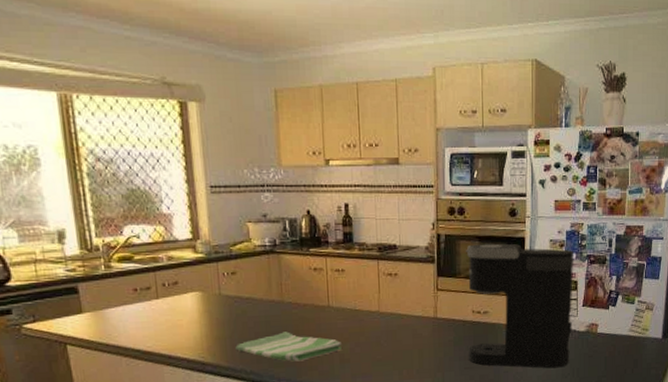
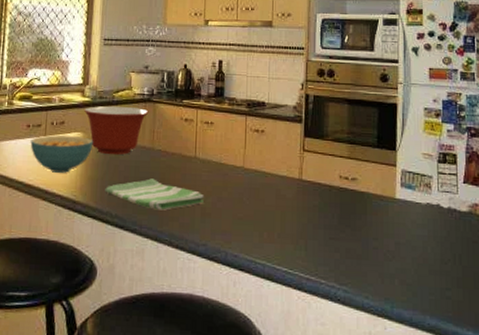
cereal bowl: none [141,296,216,336] -> present [30,135,94,173]
mixing bowl: none [199,260,274,313] -> present [84,106,149,155]
coffee maker: present [466,243,574,369] -> none [334,107,452,251]

